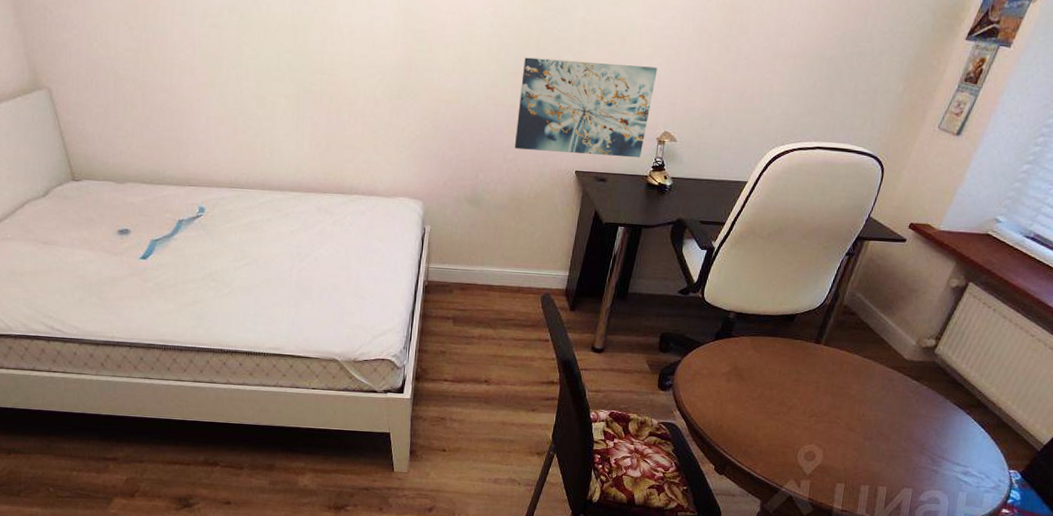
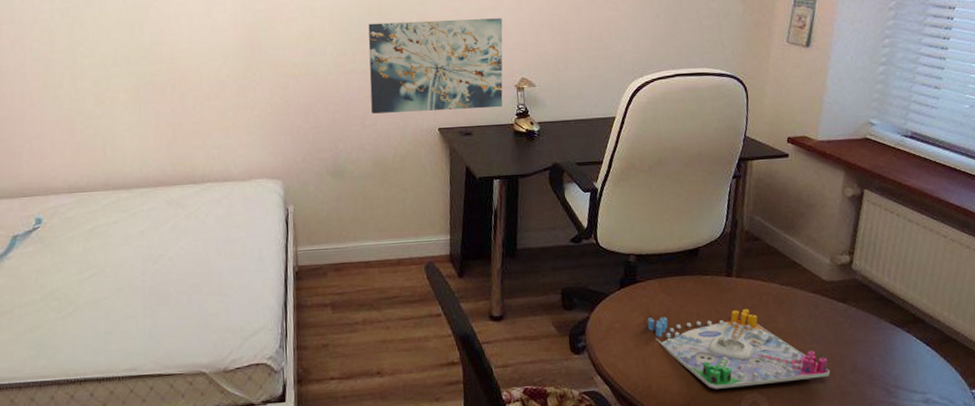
board game: none [731,369,887,441] -> present [647,308,830,389]

